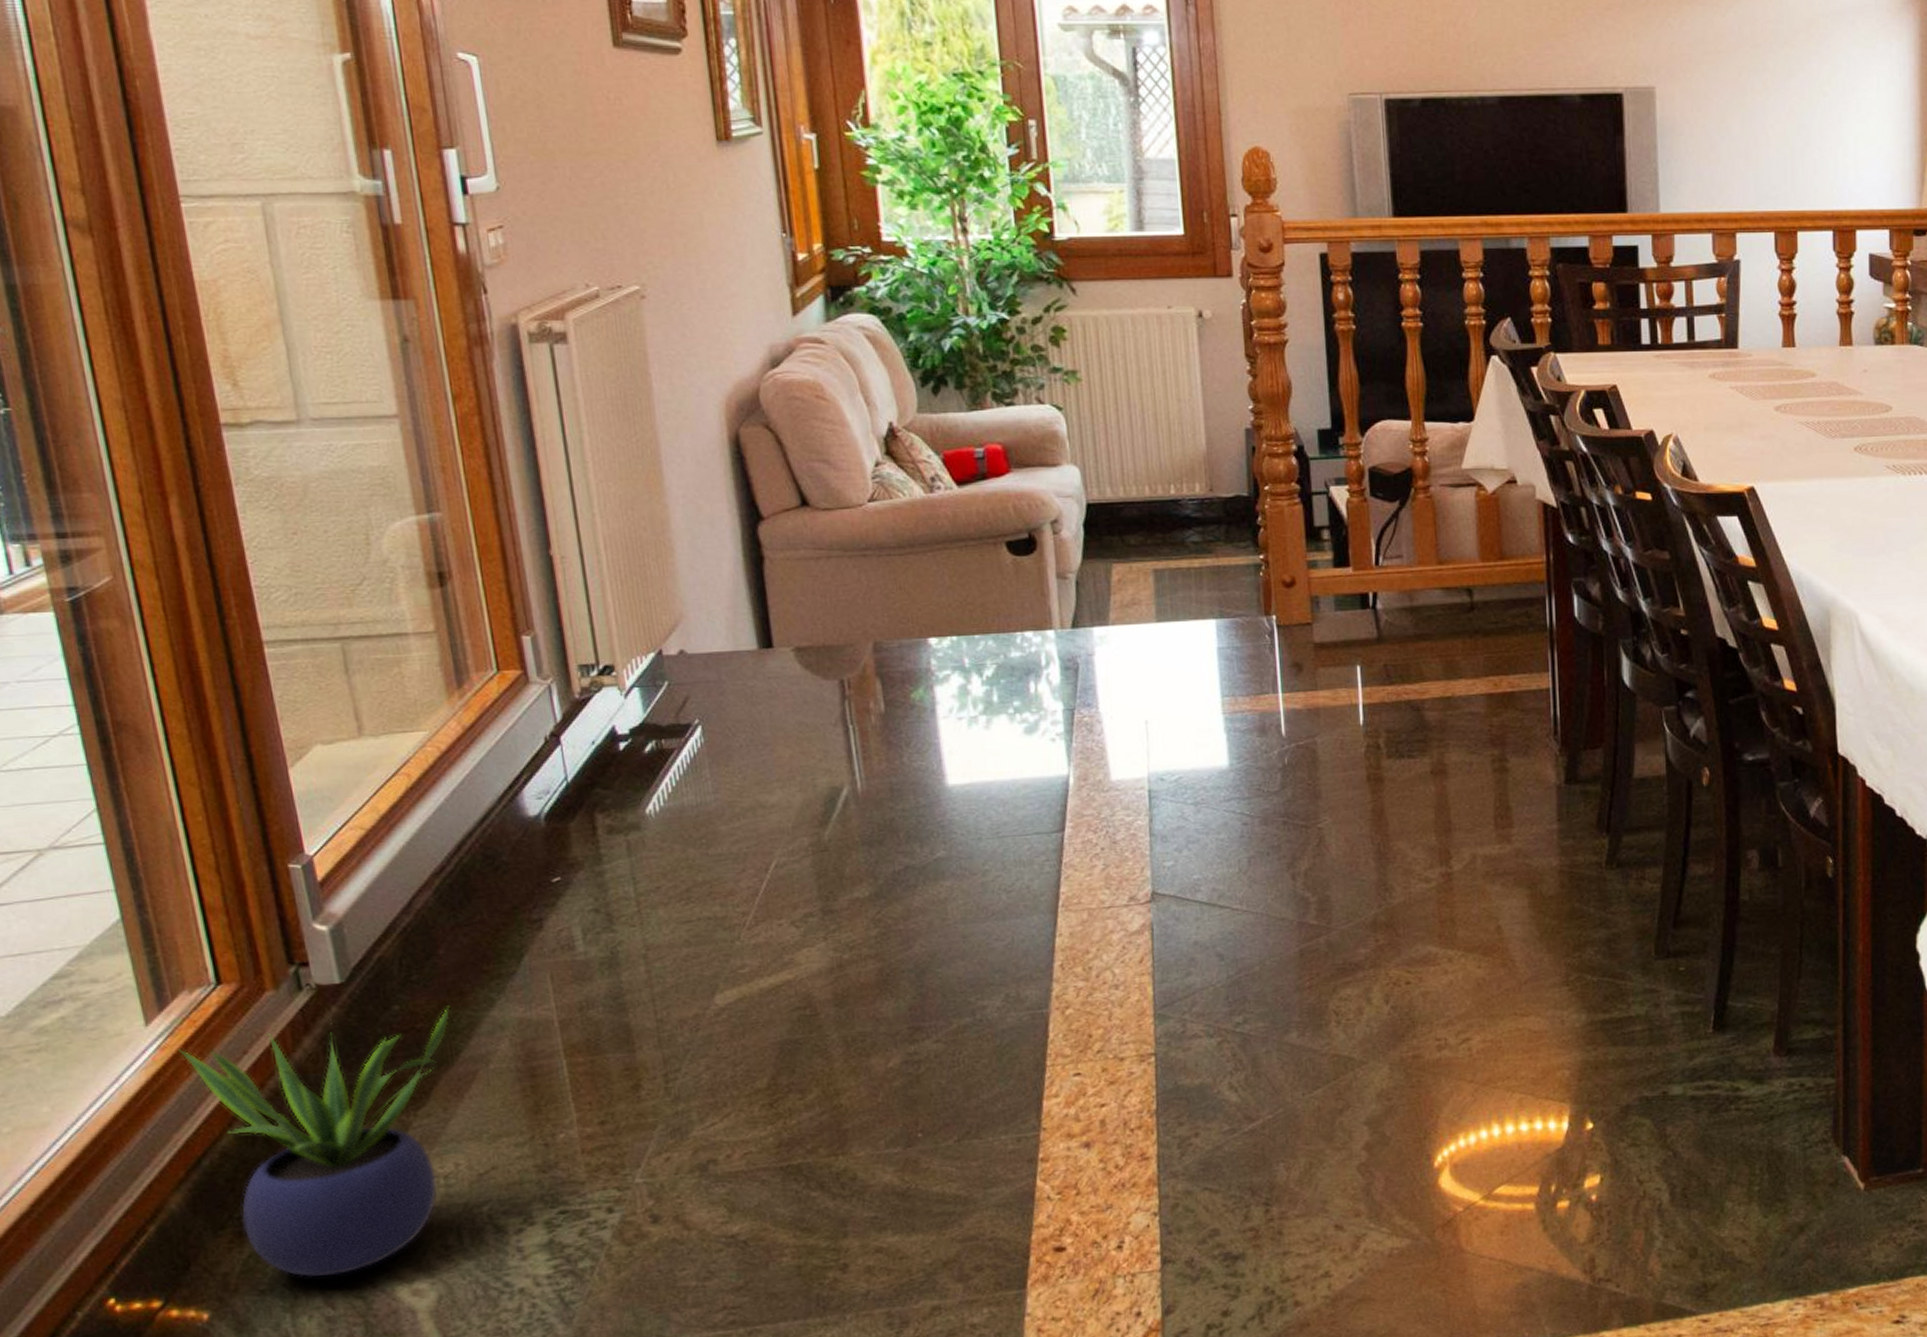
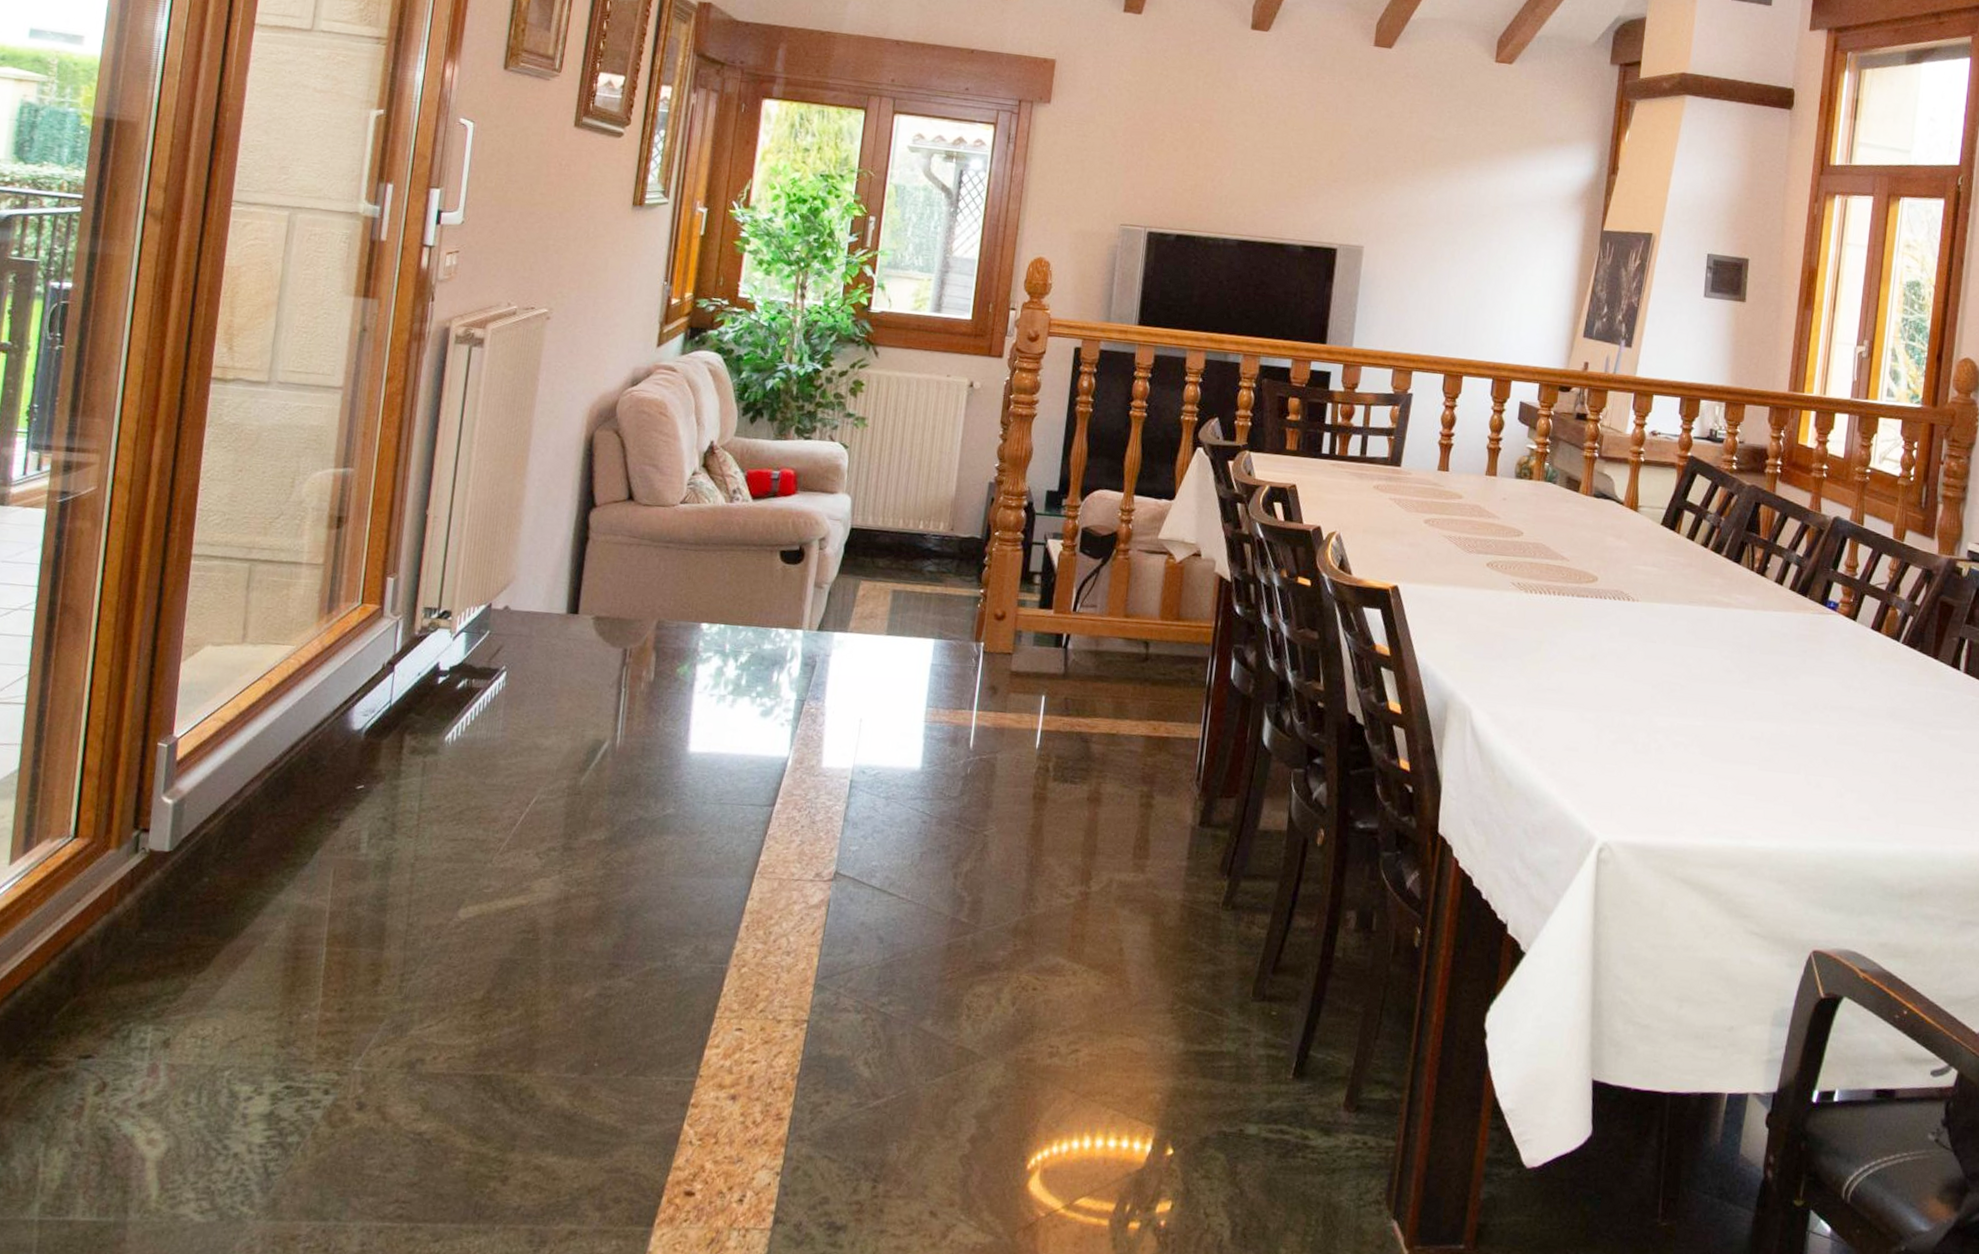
potted plant: present [178,1006,450,1278] -> none [27,885,247,1115]

